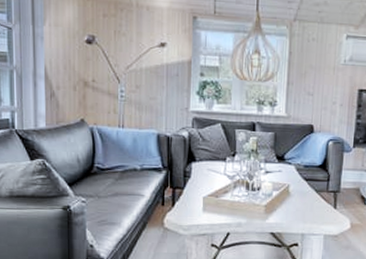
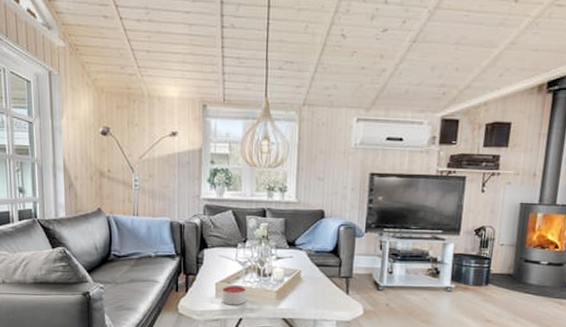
candle: none [209,199,235,220] -> present [221,285,247,306]

